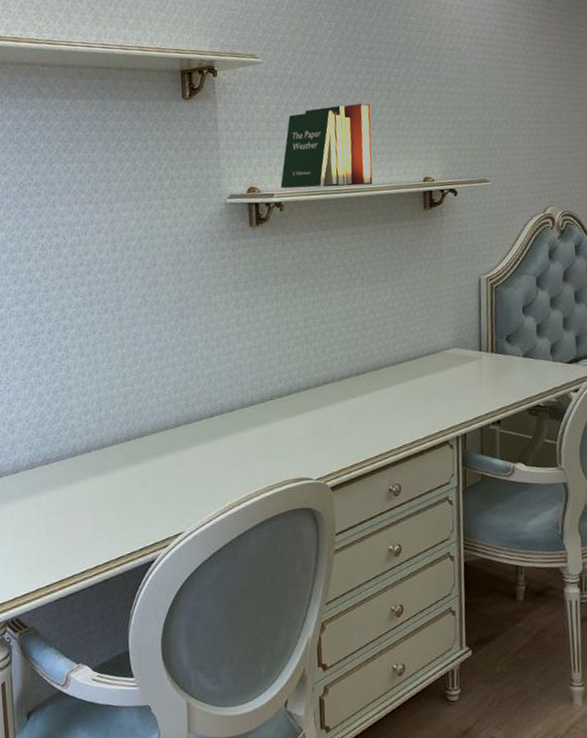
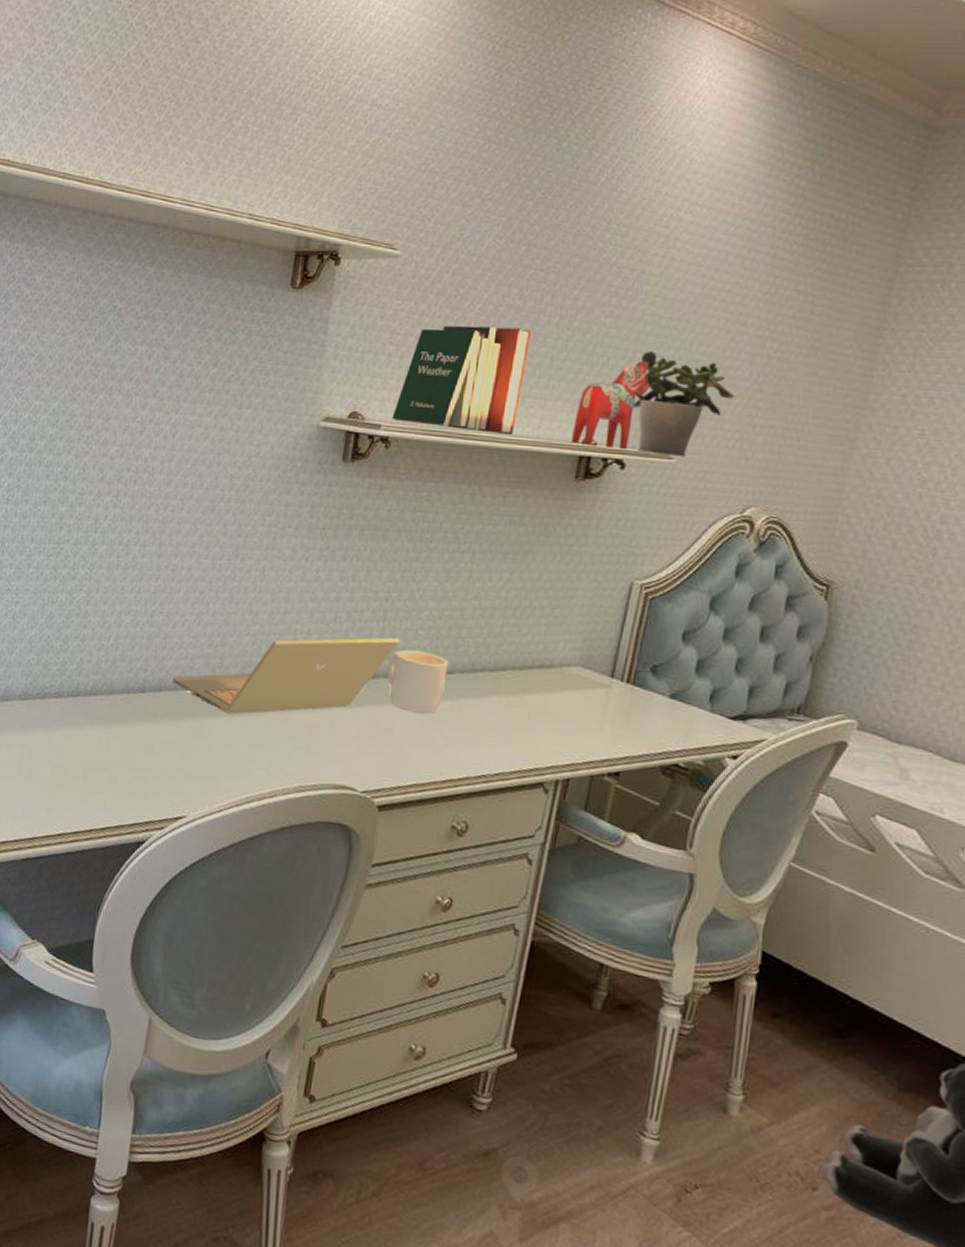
laptop: none [150,354,322,443] -> present [172,637,401,715]
mug: none [316,360,362,410] -> present [386,649,449,715]
decorative figurine: none [414,114,462,183] -> present [571,362,650,450]
potted plant: none [451,106,521,181] -> present [632,351,734,458]

